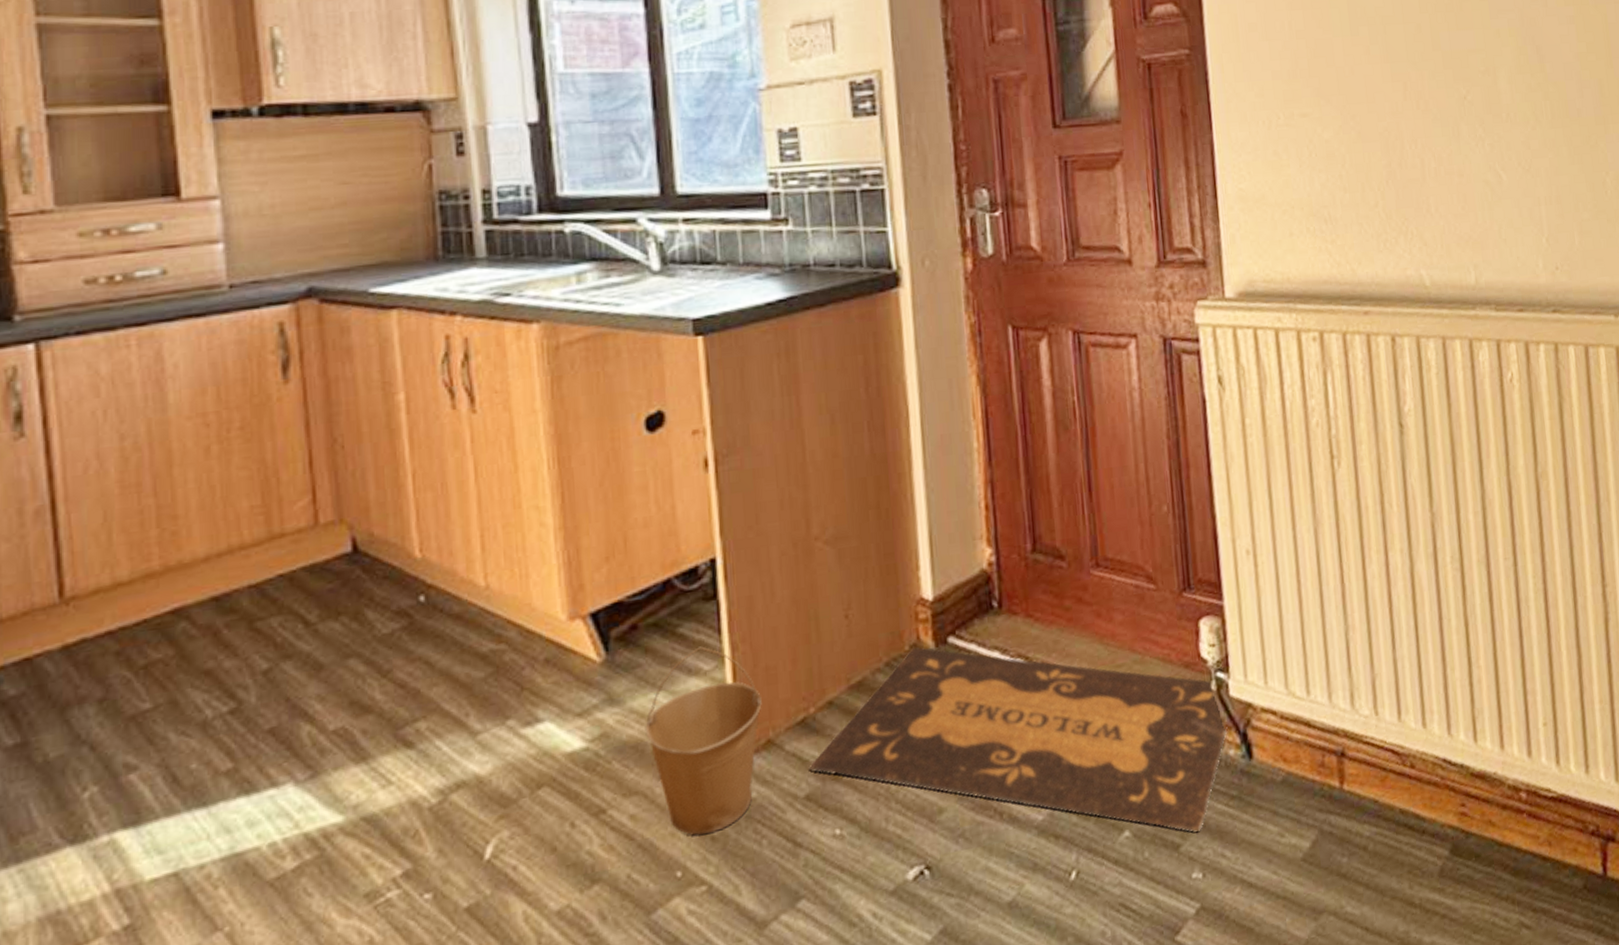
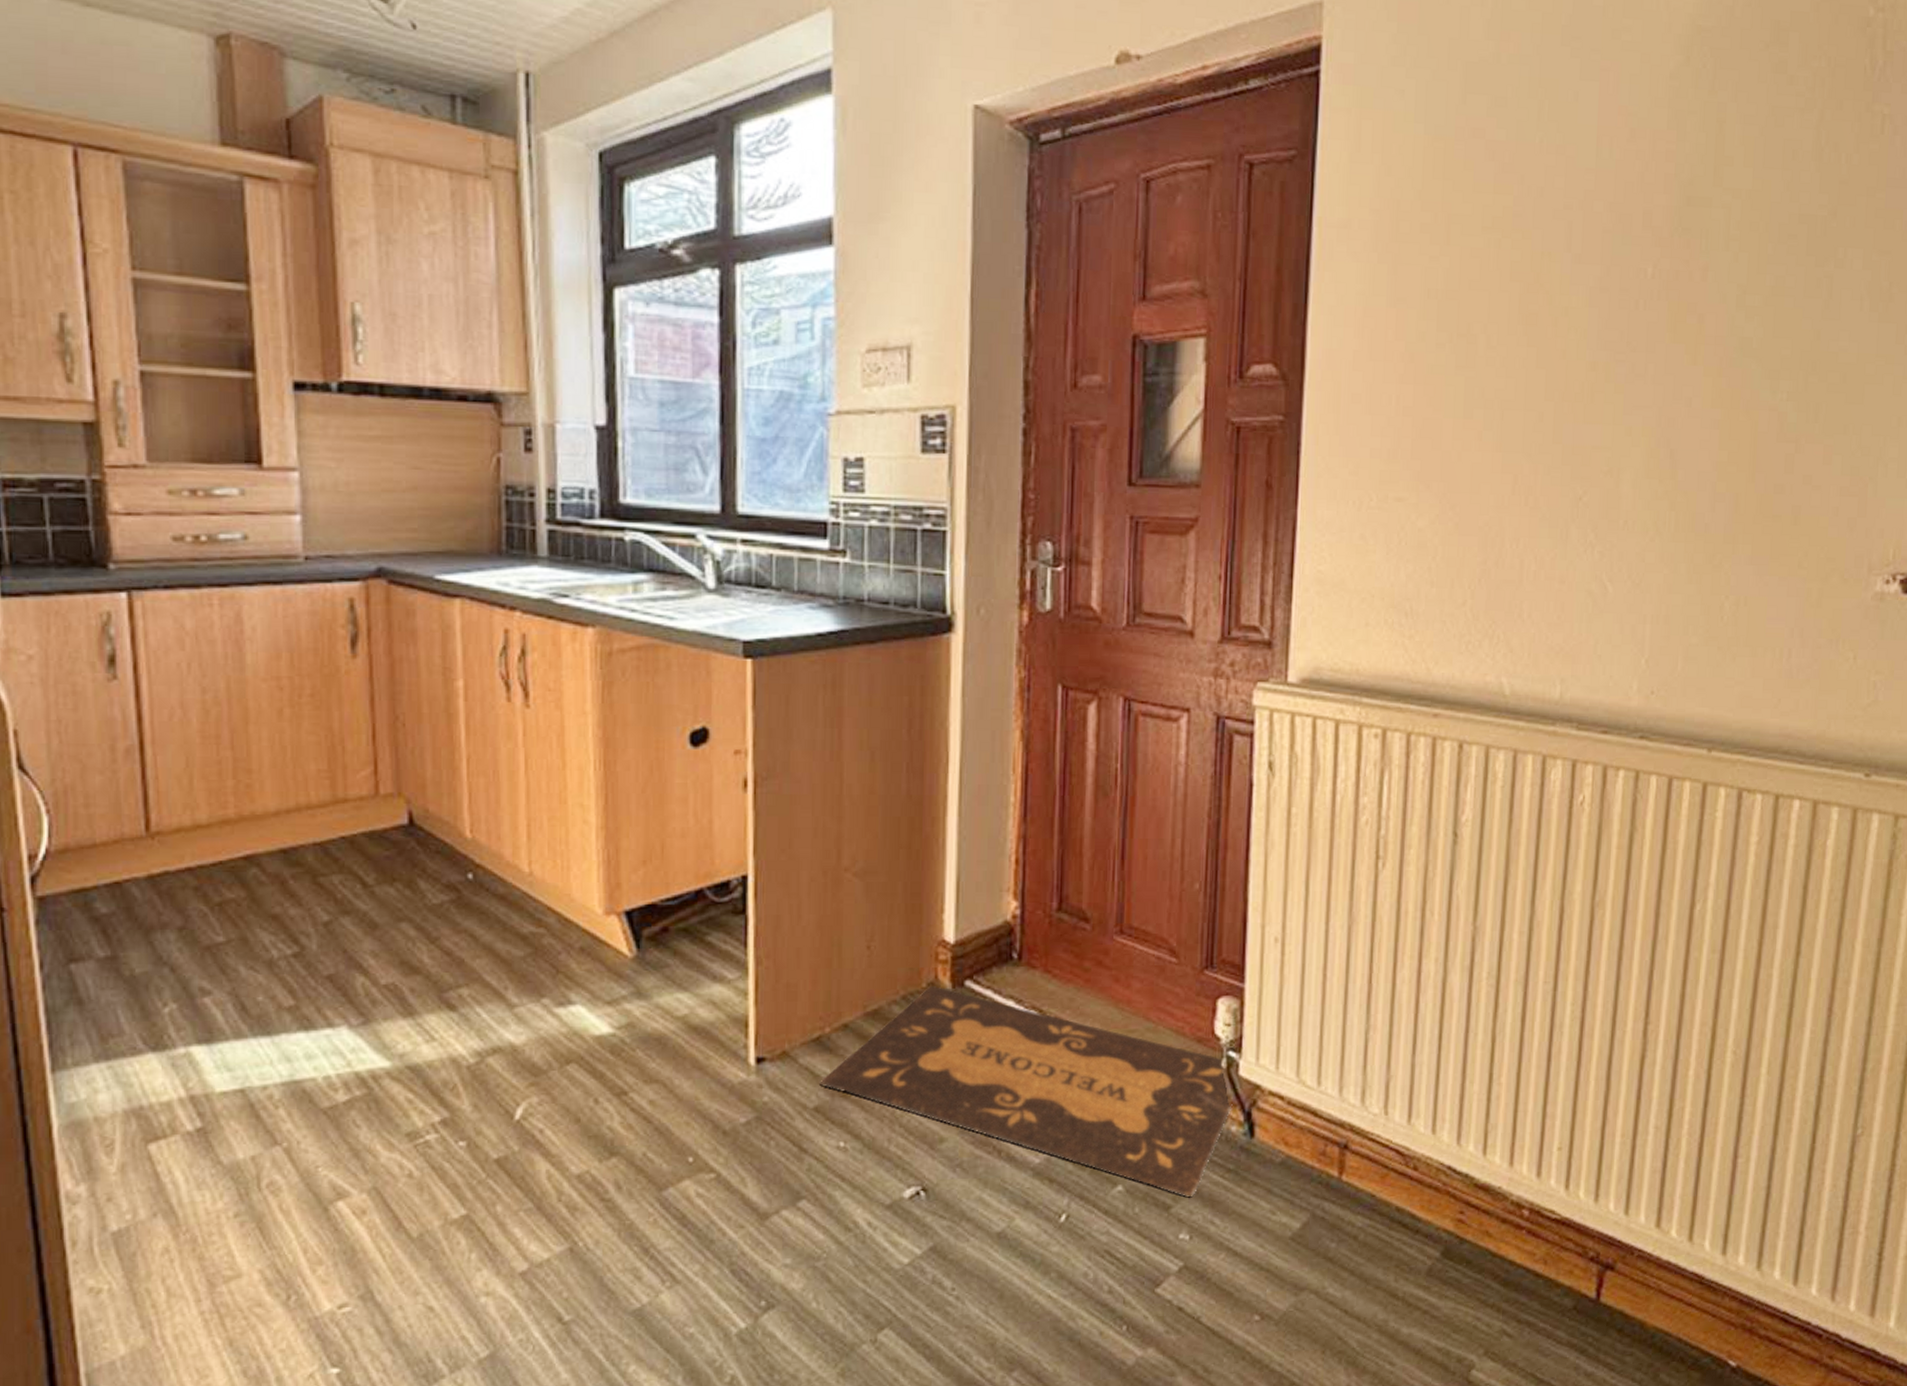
bucket: present [645,646,762,836] -> none [669,956,780,1129]

